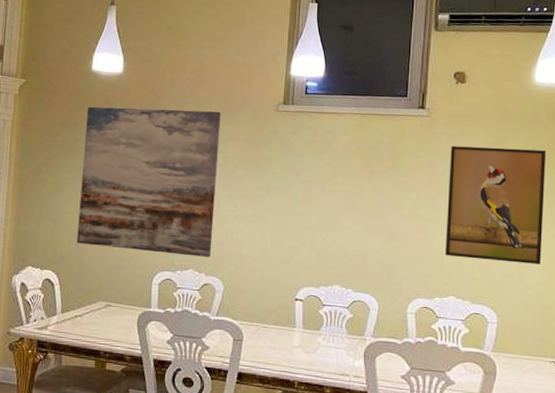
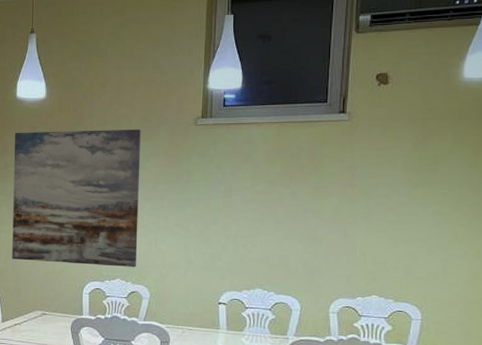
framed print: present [444,146,547,265] -> none [367,147,475,262]

